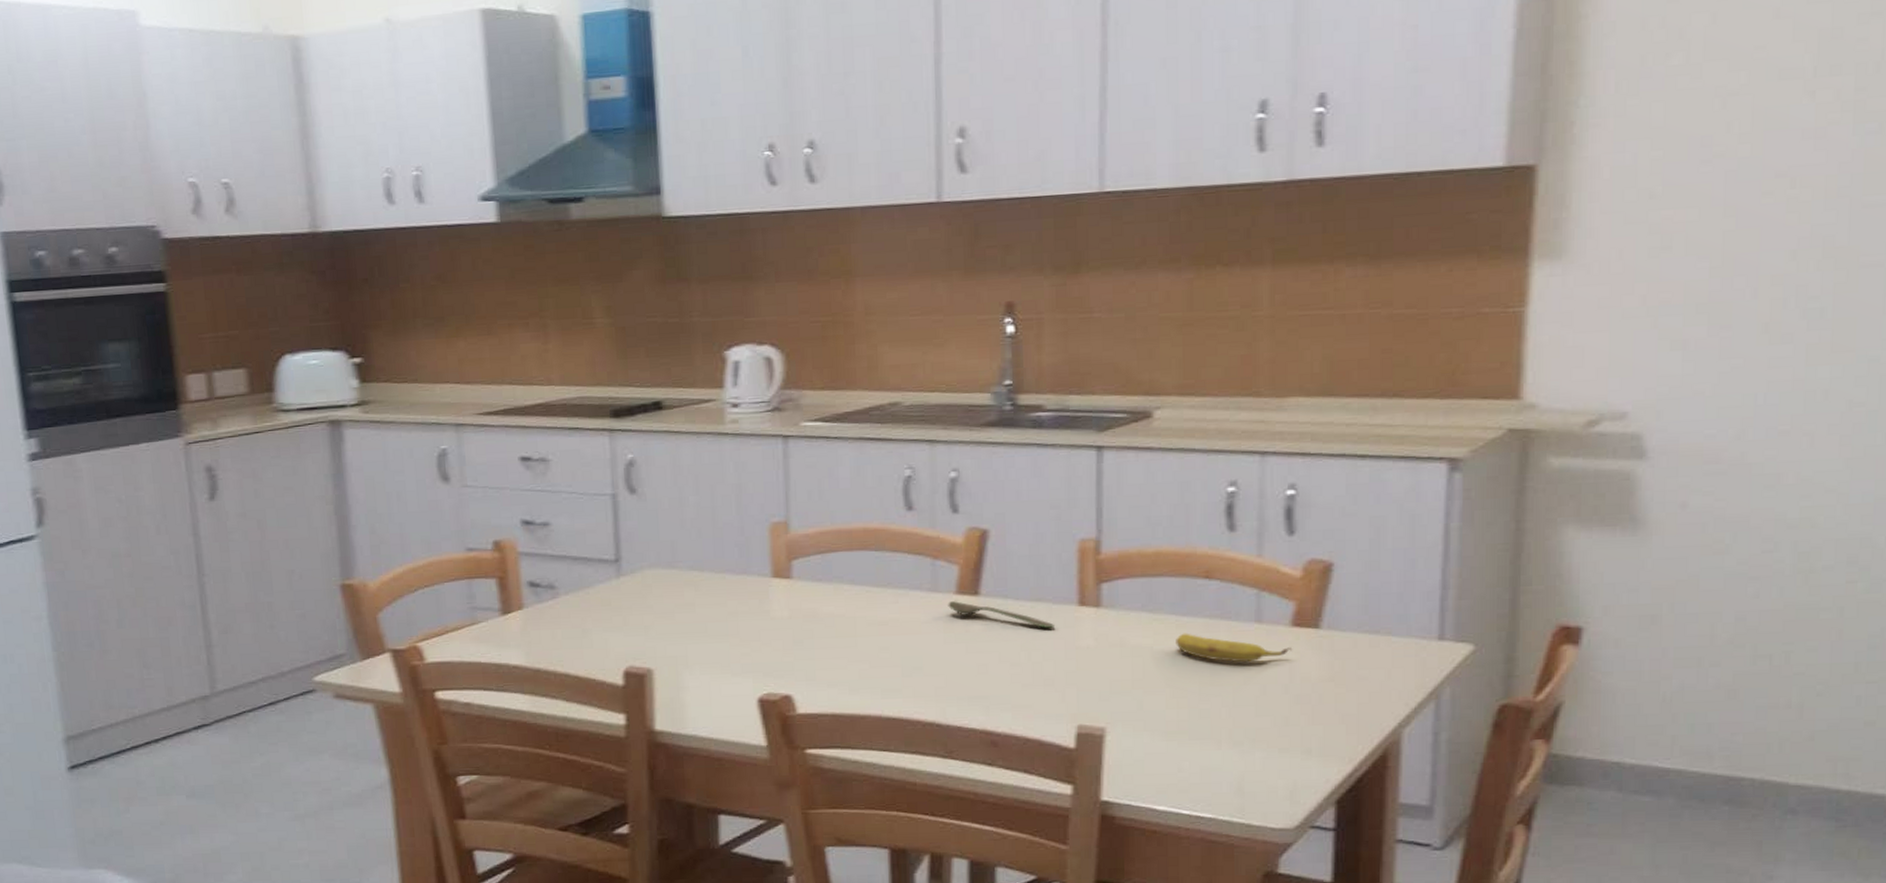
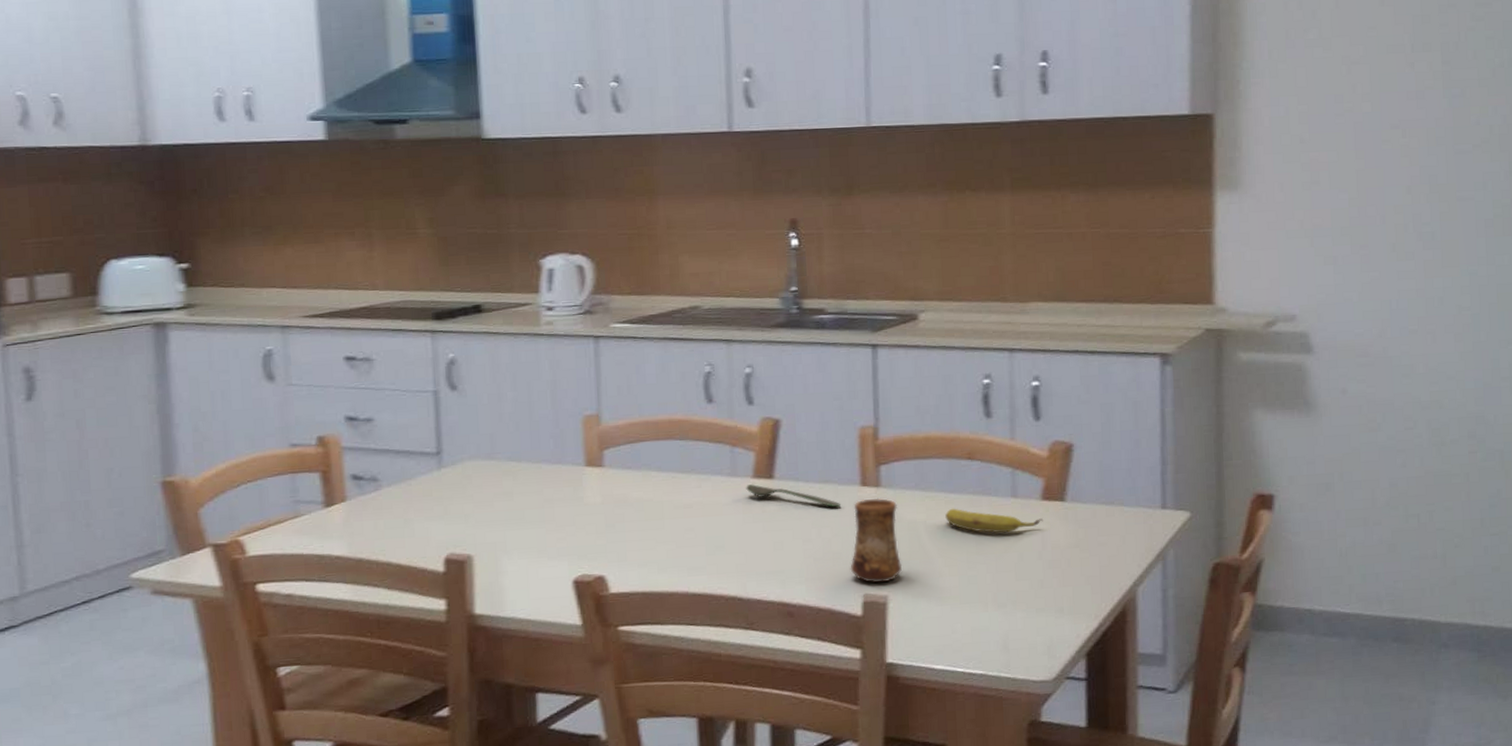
cup: none [1063,619,1124,714] -> present [850,498,903,584]

